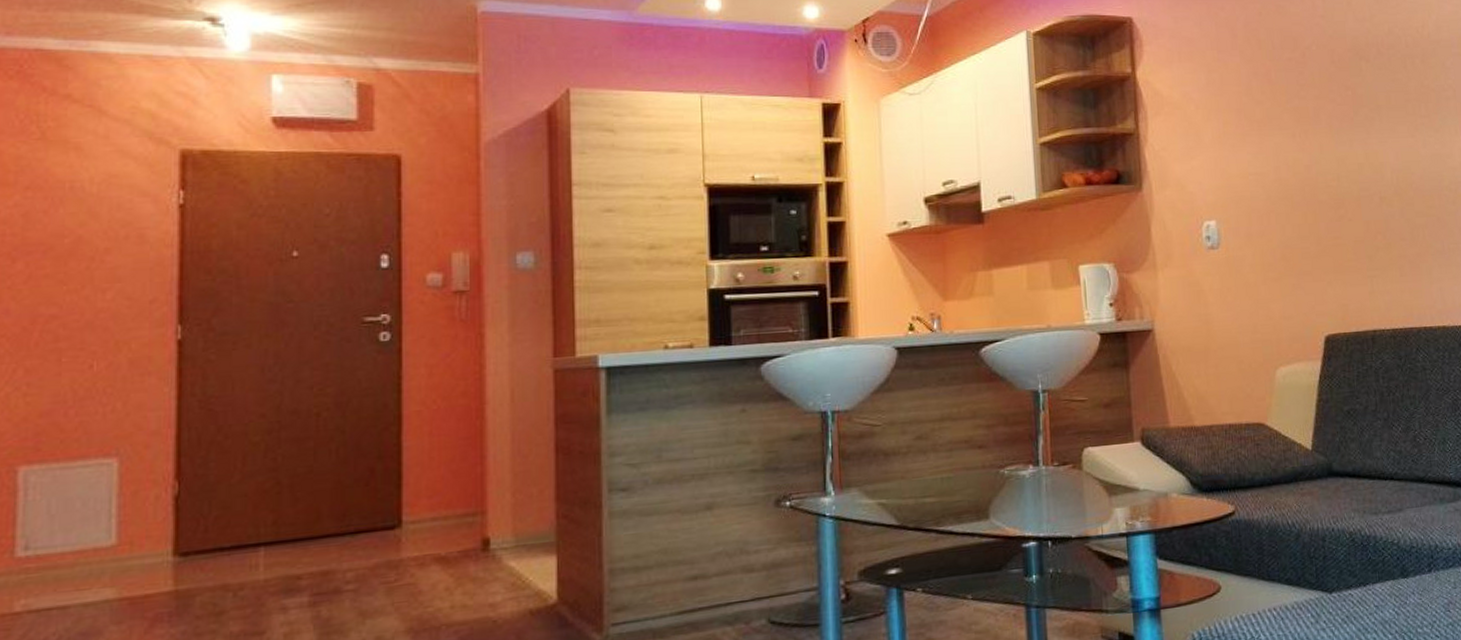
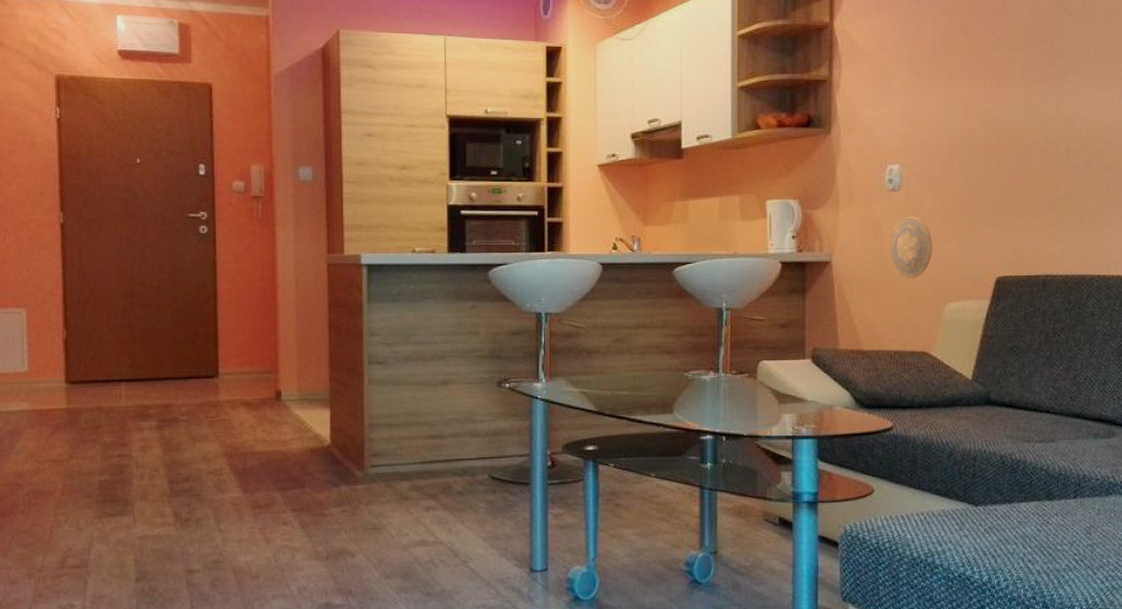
decorative plate: none [1213,275,1258,343] -> present [889,216,932,279]

